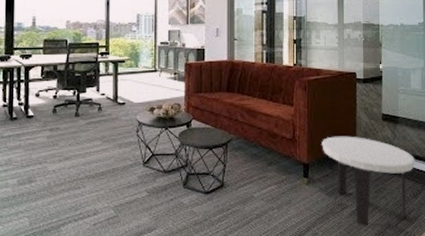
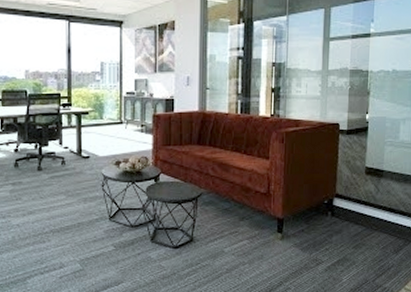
side table: present [322,136,416,225] -> none [298,190,399,280]

